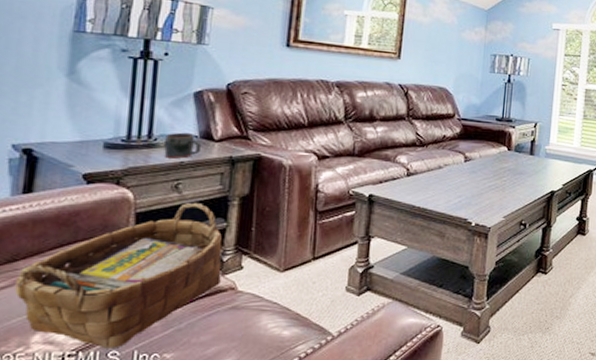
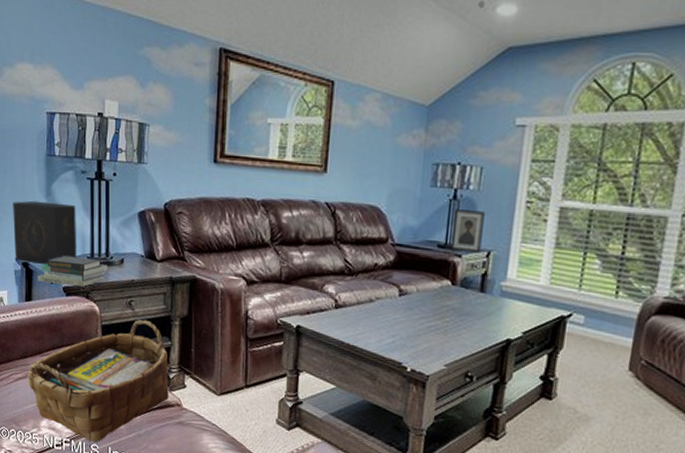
decorative box: none [11,79,111,150] -> present [13,200,77,265]
books: none [44,139,149,172] -> present [37,255,107,287]
mug: present [164,133,202,159] -> none [119,252,147,277]
picture frame: none [506,90,532,124] -> present [450,209,485,253]

